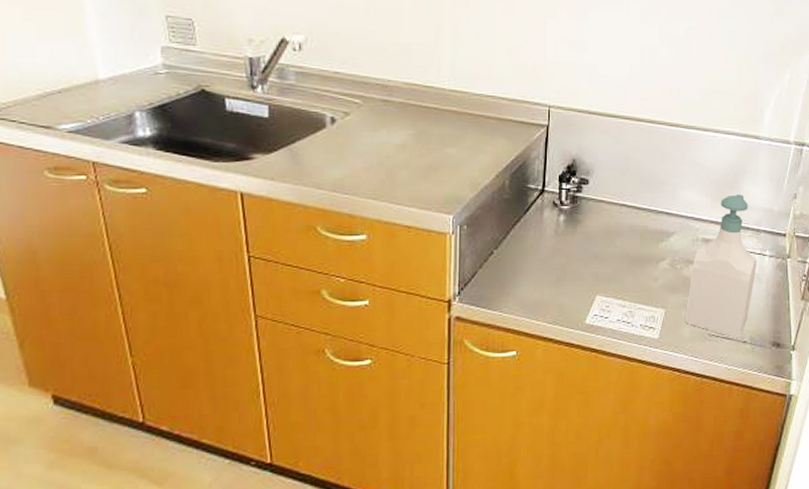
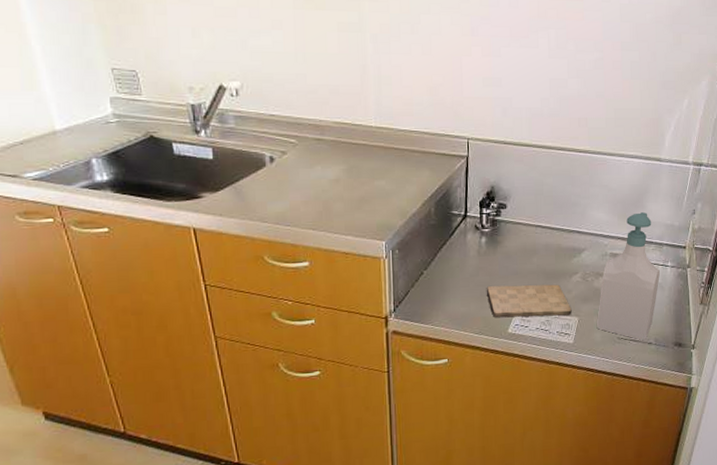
cutting board: none [562,270,658,307] -> present [486,284,572,318]

